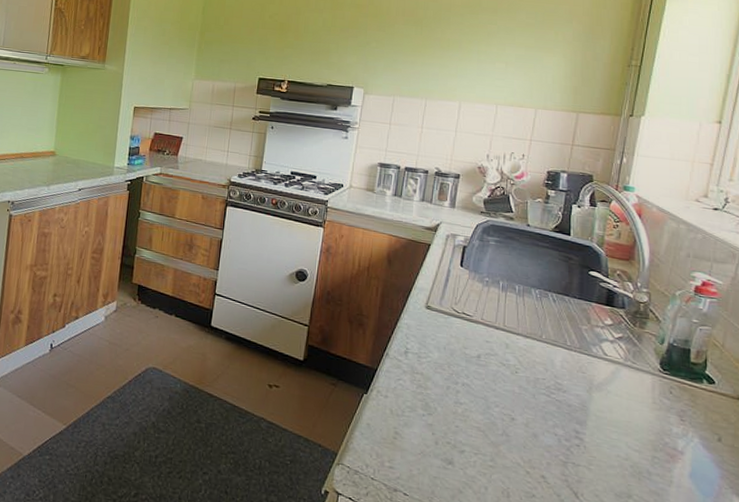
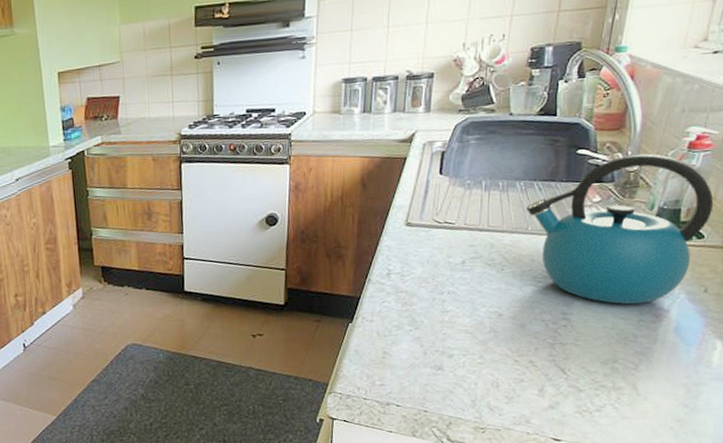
kettle: none [541,286,722,440] -> present [526,153,714,305]

